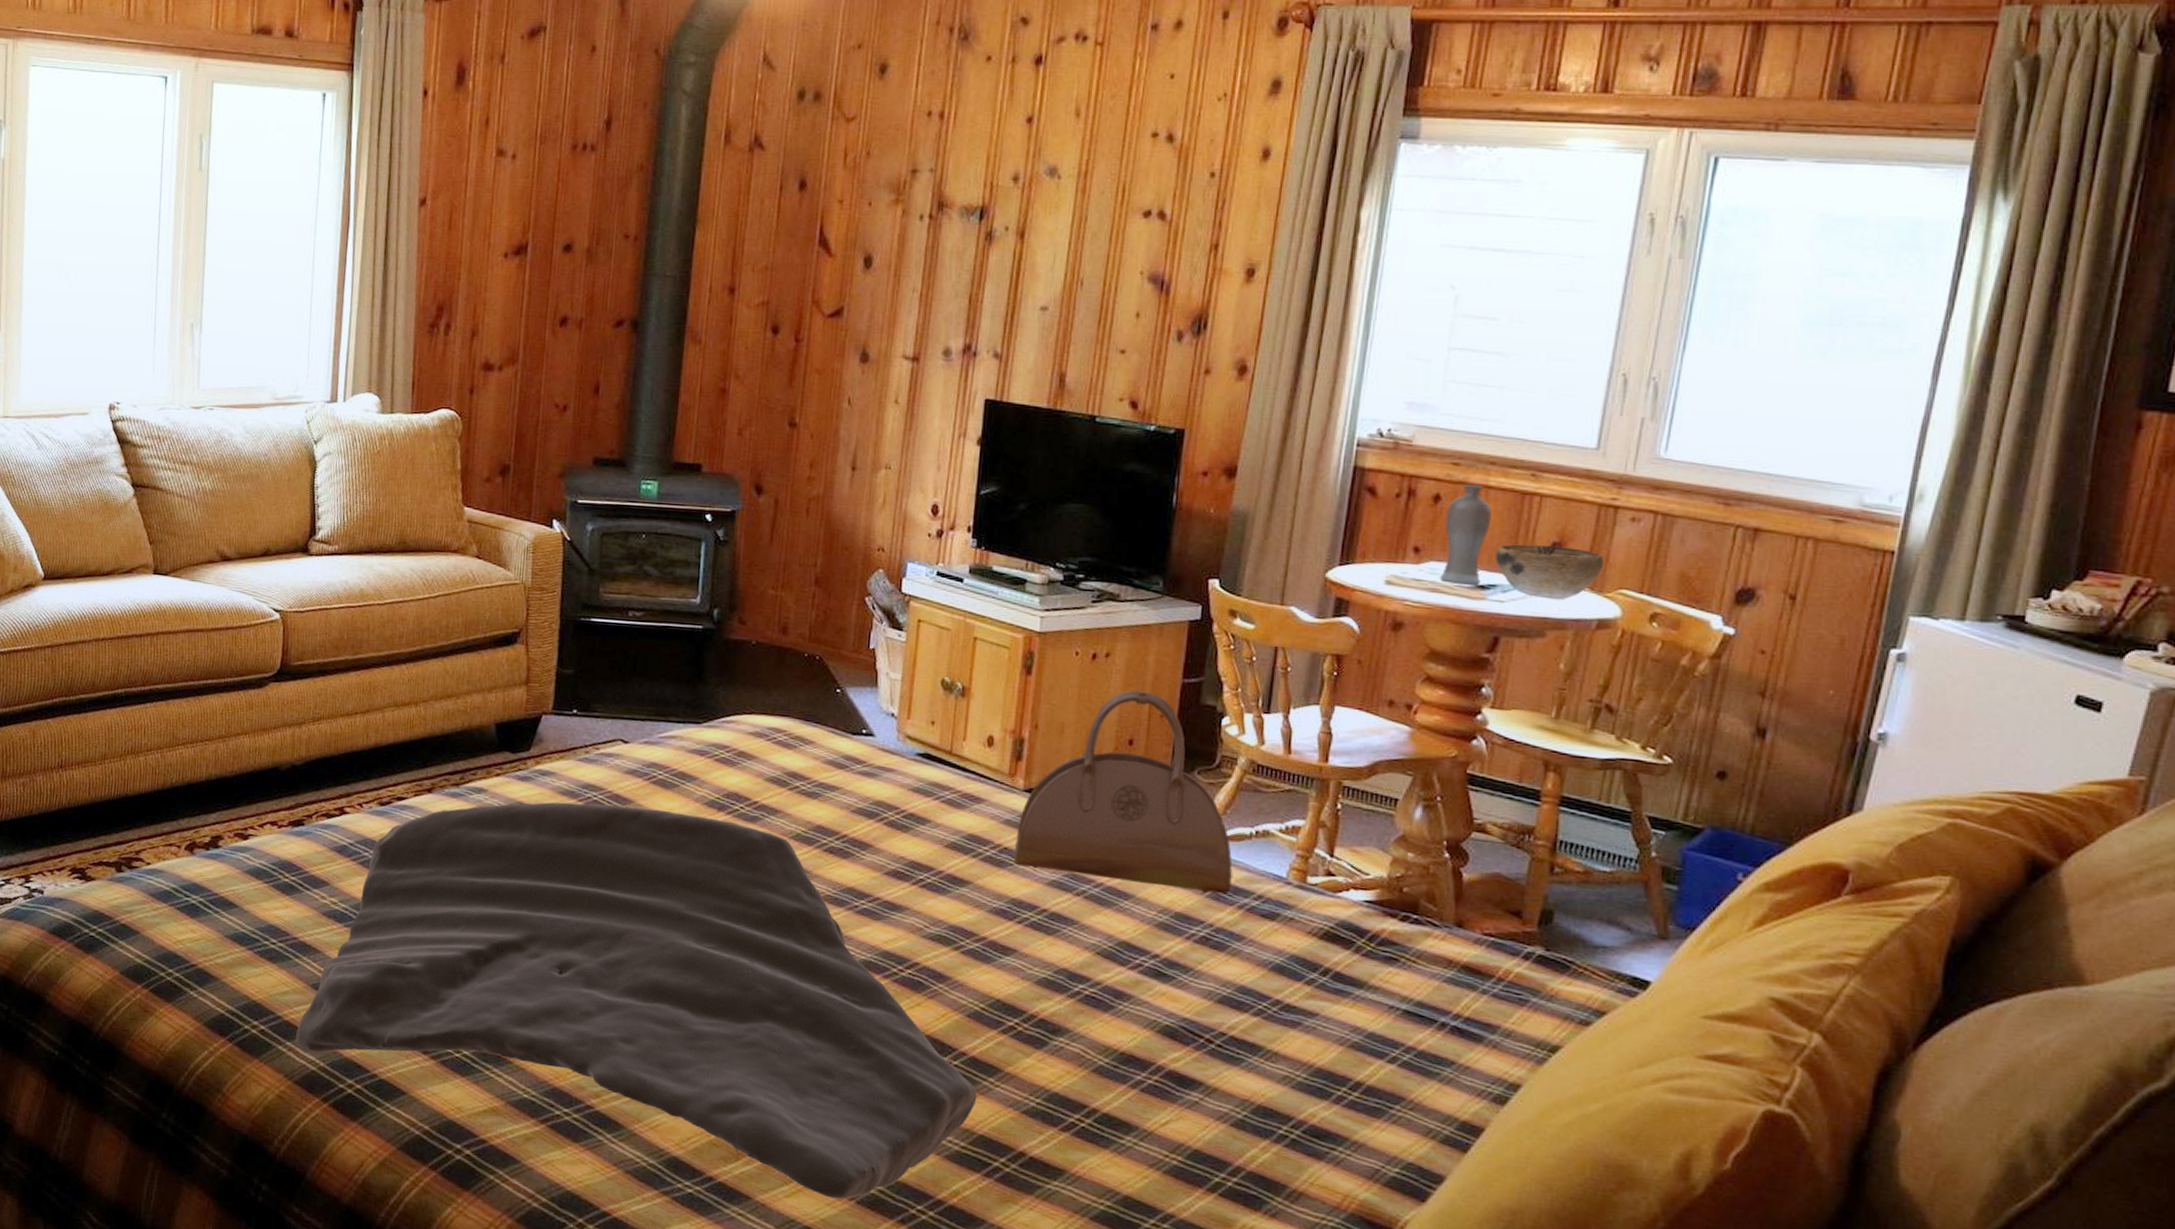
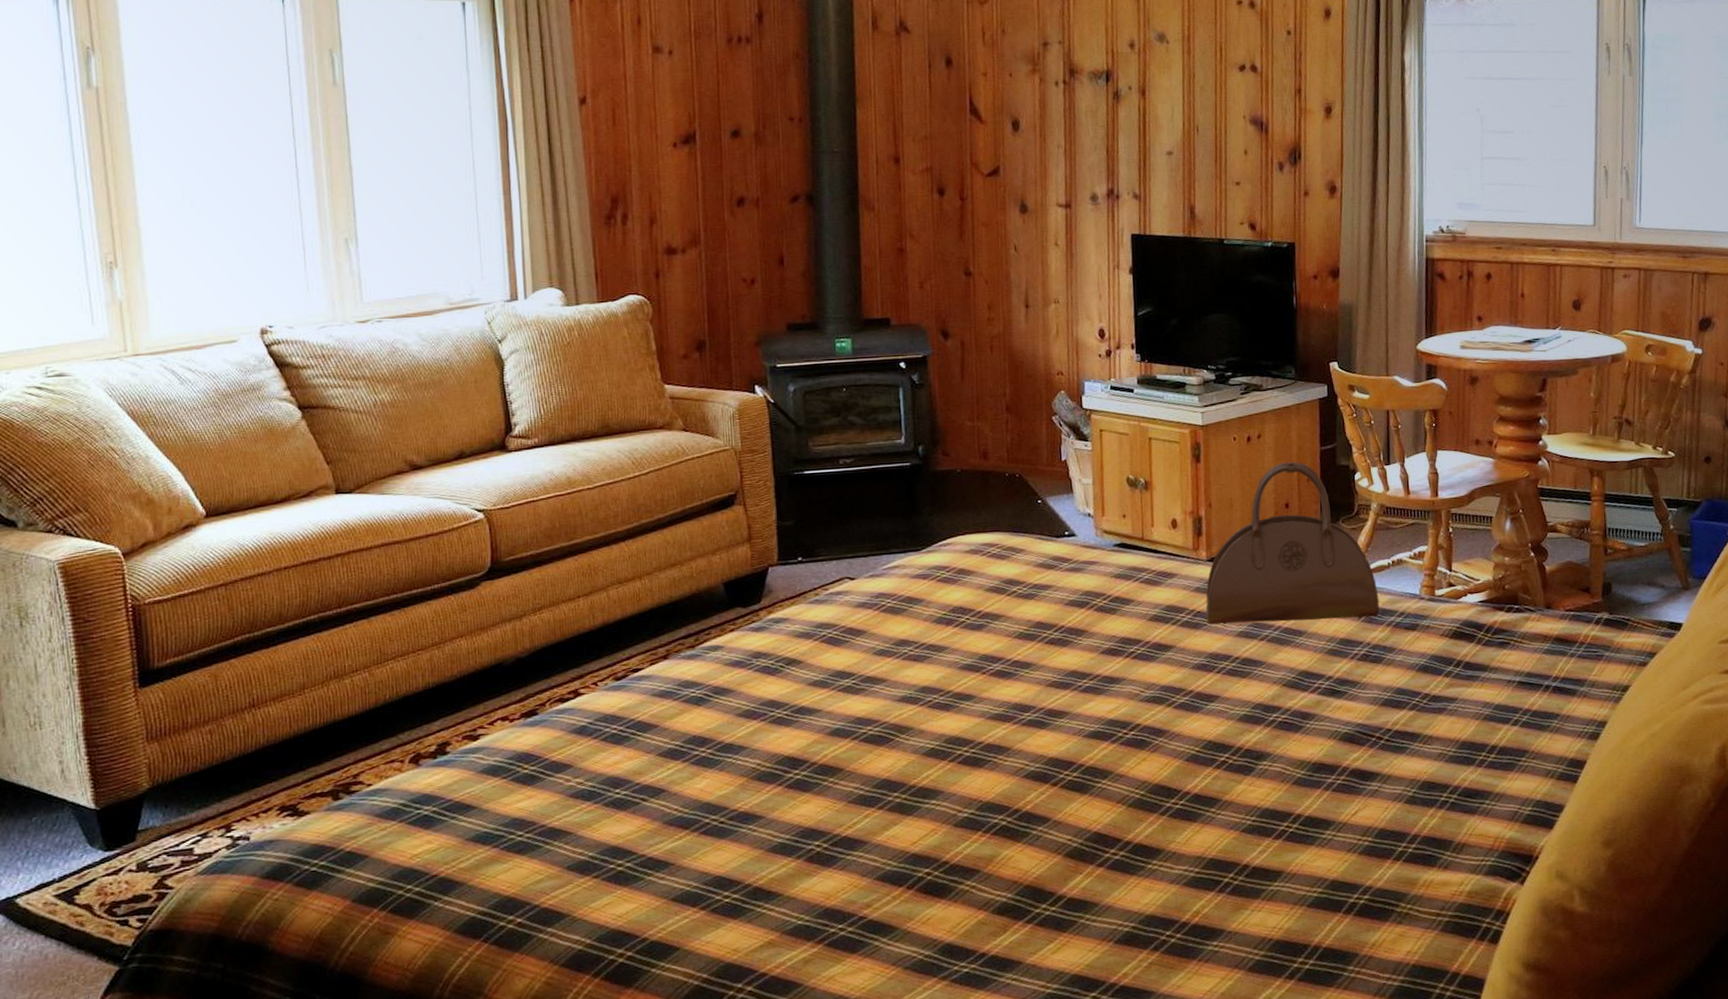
towel: present [296,802,977,1200] -> none [556,633,1204,945]
vase: present [1440,483,1493,587] -> none [1497,262,1530,343]
decorative bowl: present [1495,544,1605,600] -> none [1535,303,1610,345]

